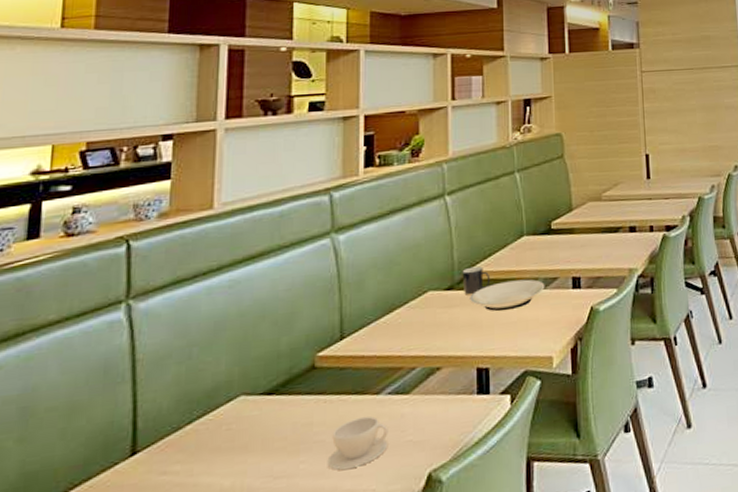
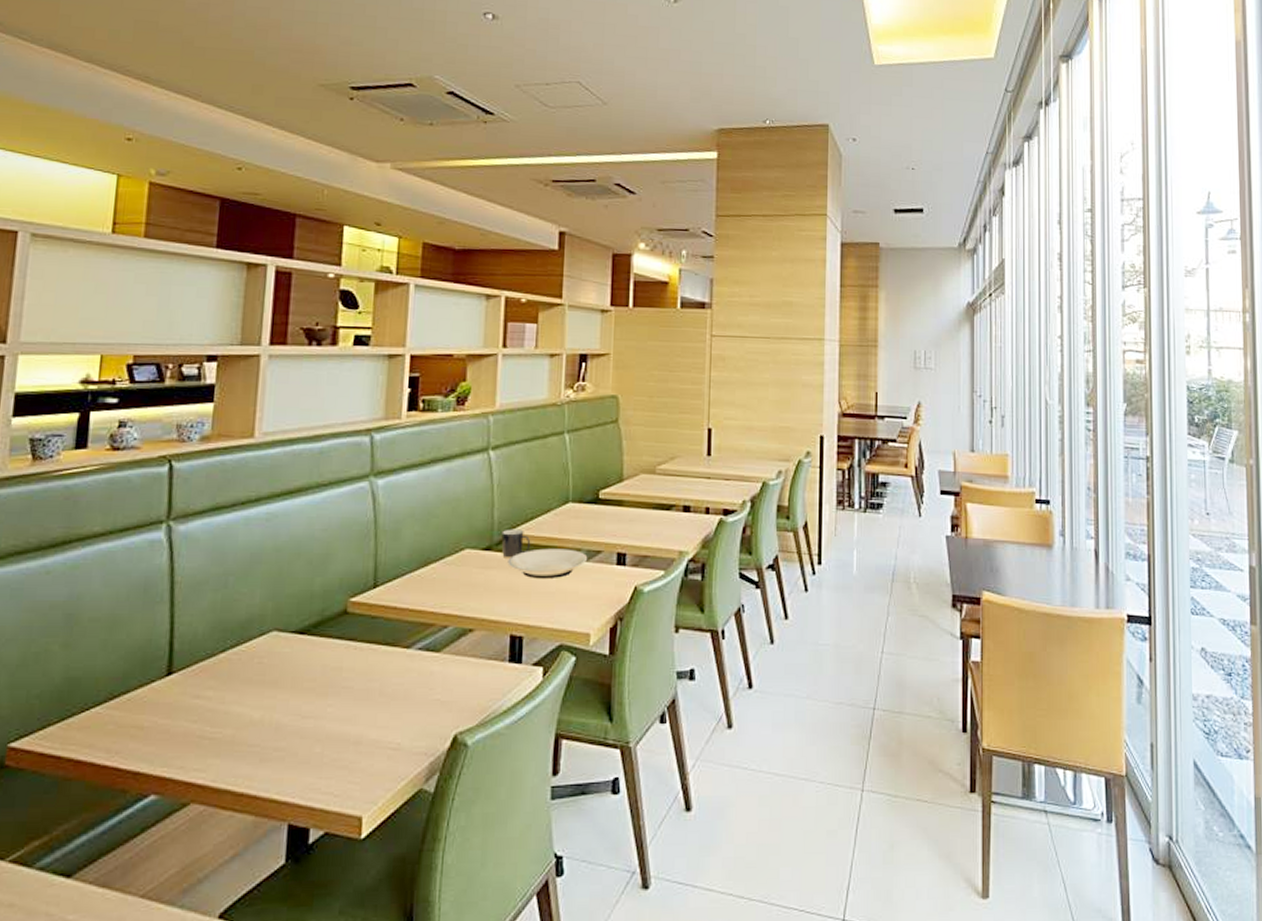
teacup: present [327,416,388,470] -> none [354,668,417,718]

